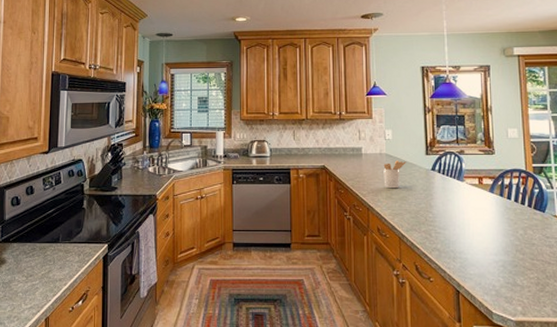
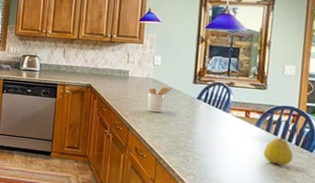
fruit: none [501,199,529,229] -> present [263,136,294,165]

